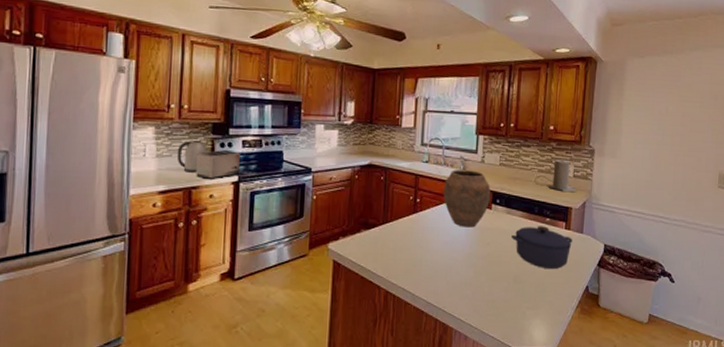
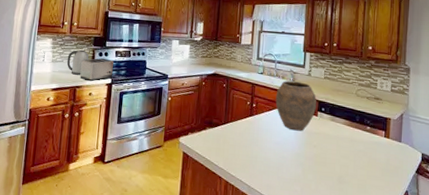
cooking pot: present [511,226,572,269] -> none [335,133,392,173]
paper towel: present [549,159,577,193] -> none [368,75,395,106]

